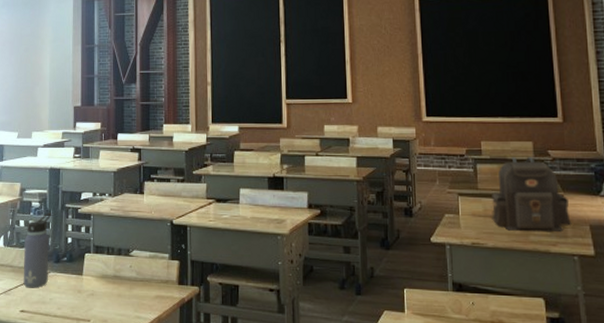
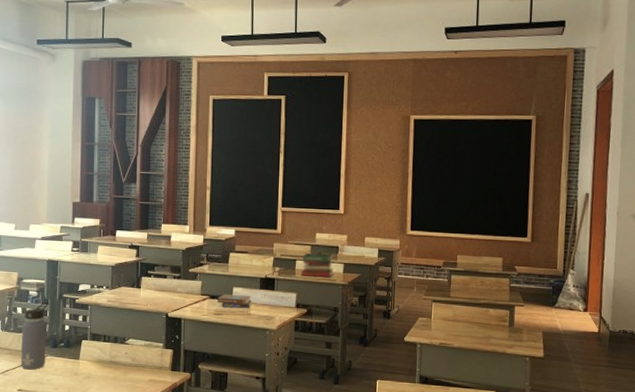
books: none [220,197,261,220] -> present [213,294,253,316]
books: none [311,146,346,174] -> present [301,252,334,278]
backpack: present [492,157,572,231] -> none [459,270,528,336]

